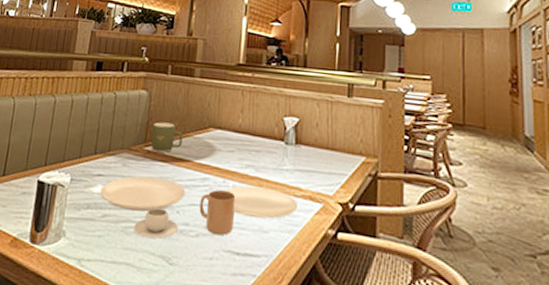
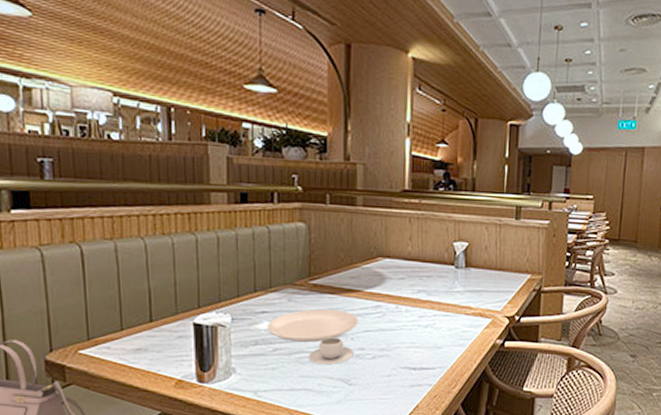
mug: present [151,122,183,152] -> none [315,254,350,284]
cup: present [199,189,236,236] -> none [374,314,409,356]
plate: present [225,185,297,219] -> none [398,309,468,336]

